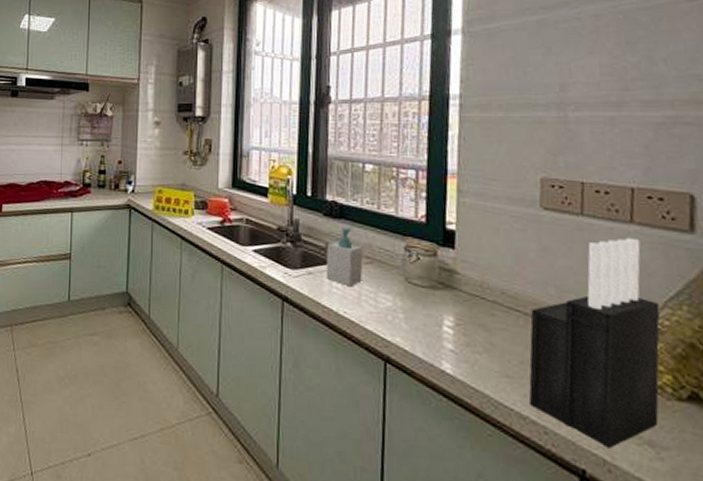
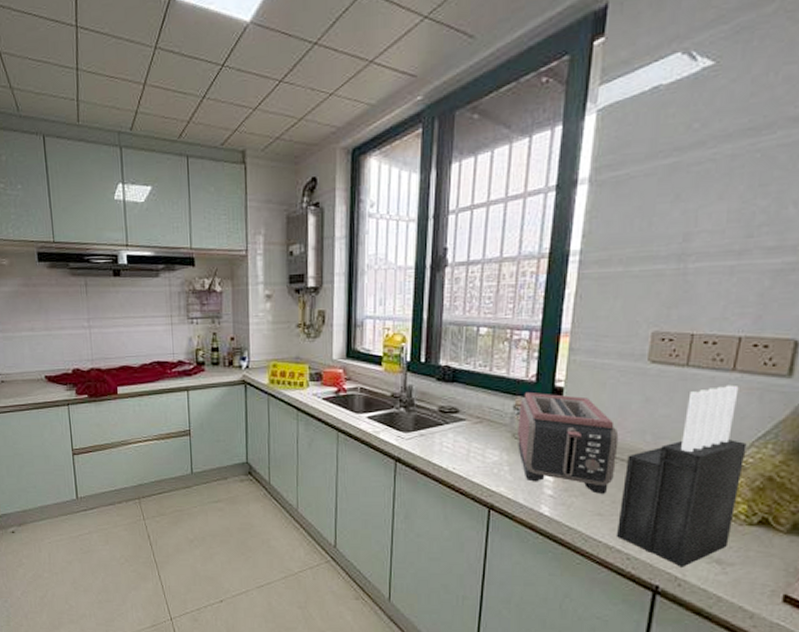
soap bottle: present [325,227,363,287] -> none [437,390,474,445]
toaster: none [410,232,520,352] -> present [518,391,619,494]

